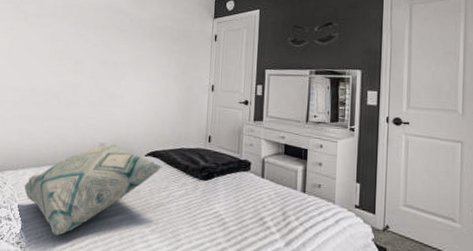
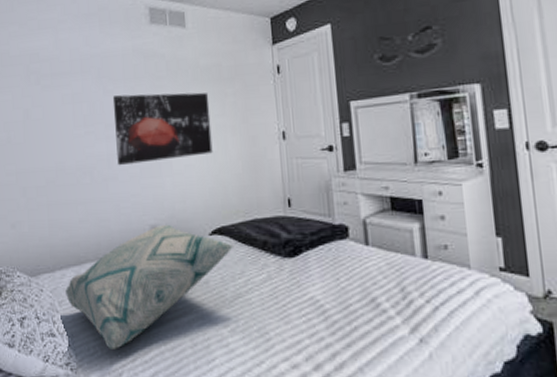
wall art: none [81,39,160,95] -> present [112,92,213,166]

